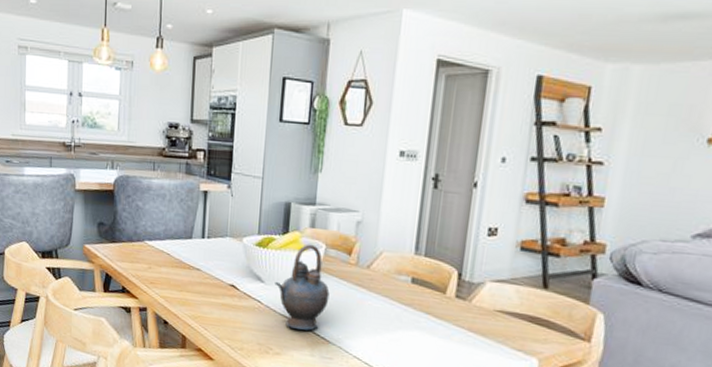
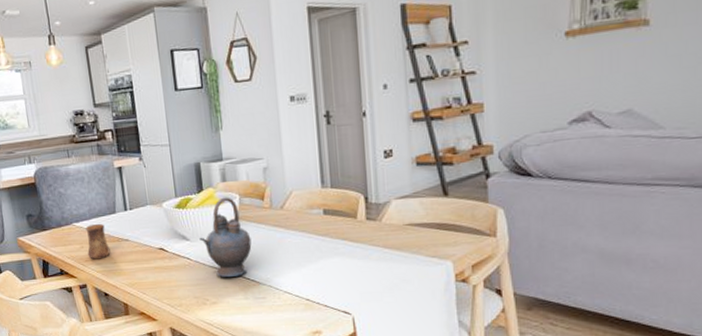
cup: none [154,245,179,285] -> present [85,223,111,260]

